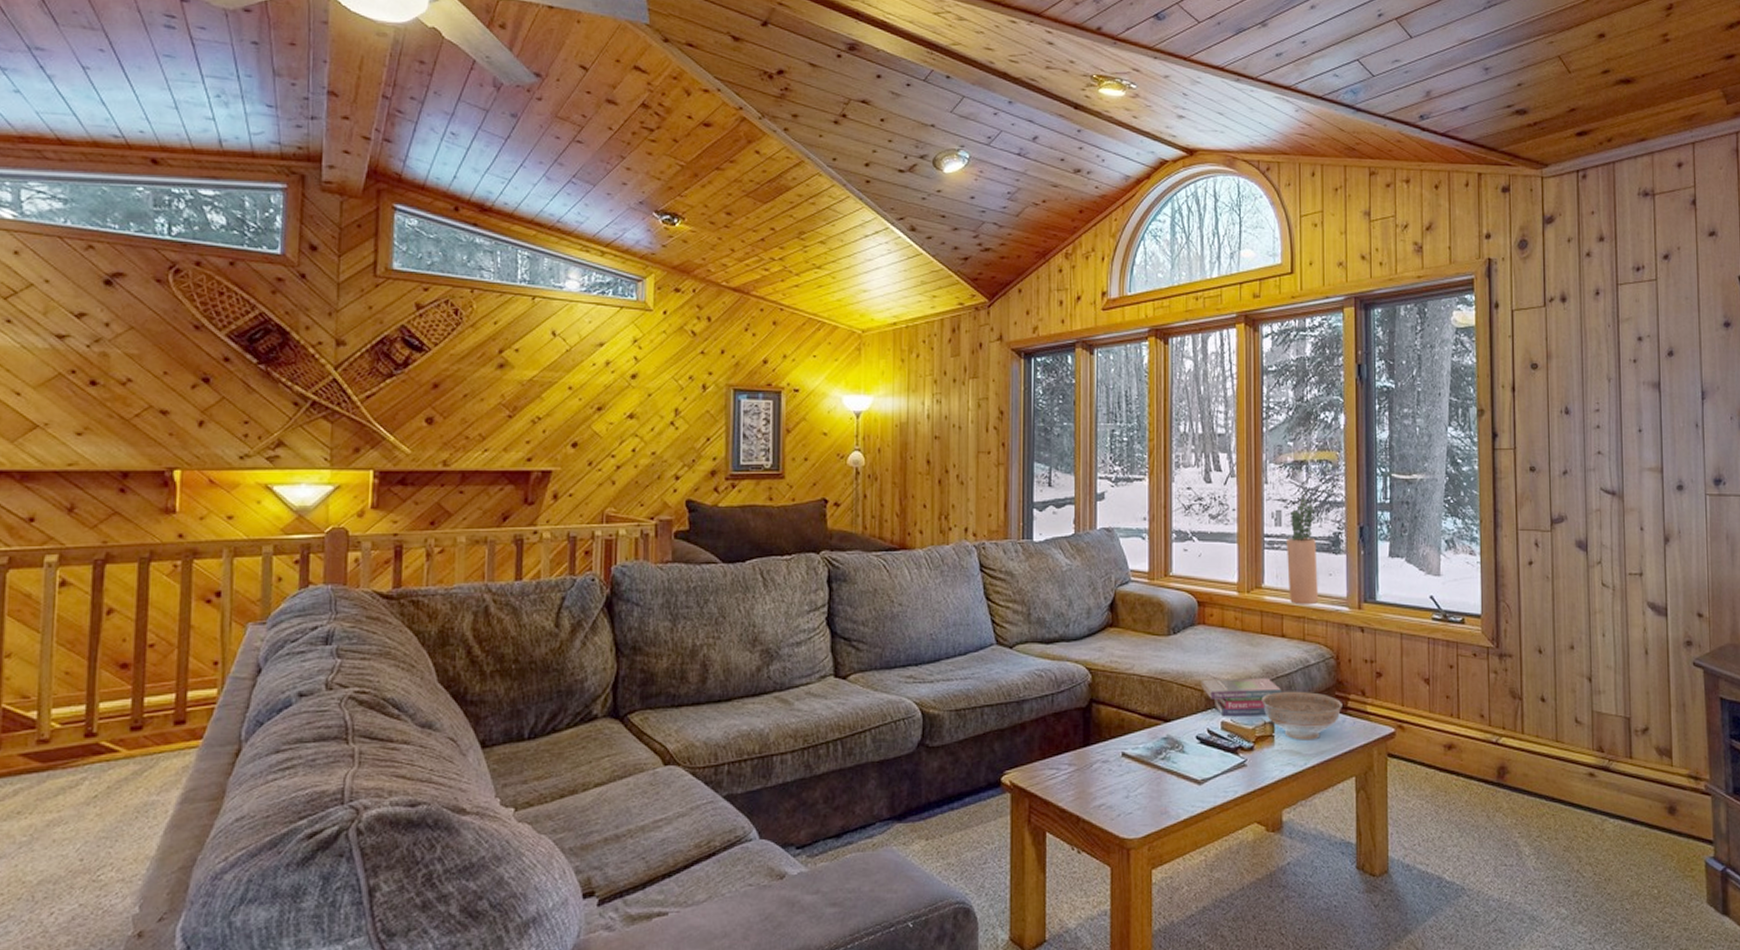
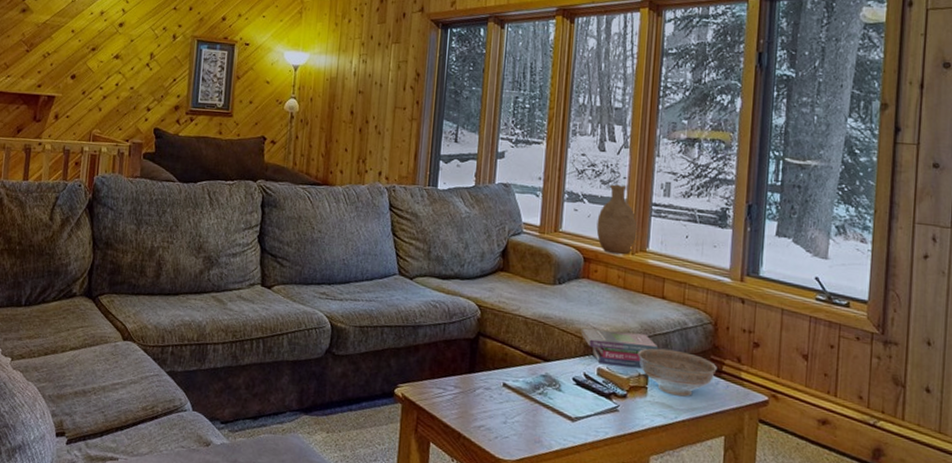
decorative vase: none [1209,518,1252,594] -> present [596,184,639,255]
vase: present [1287,494,1318,605] -> none [672,169,704,273]

